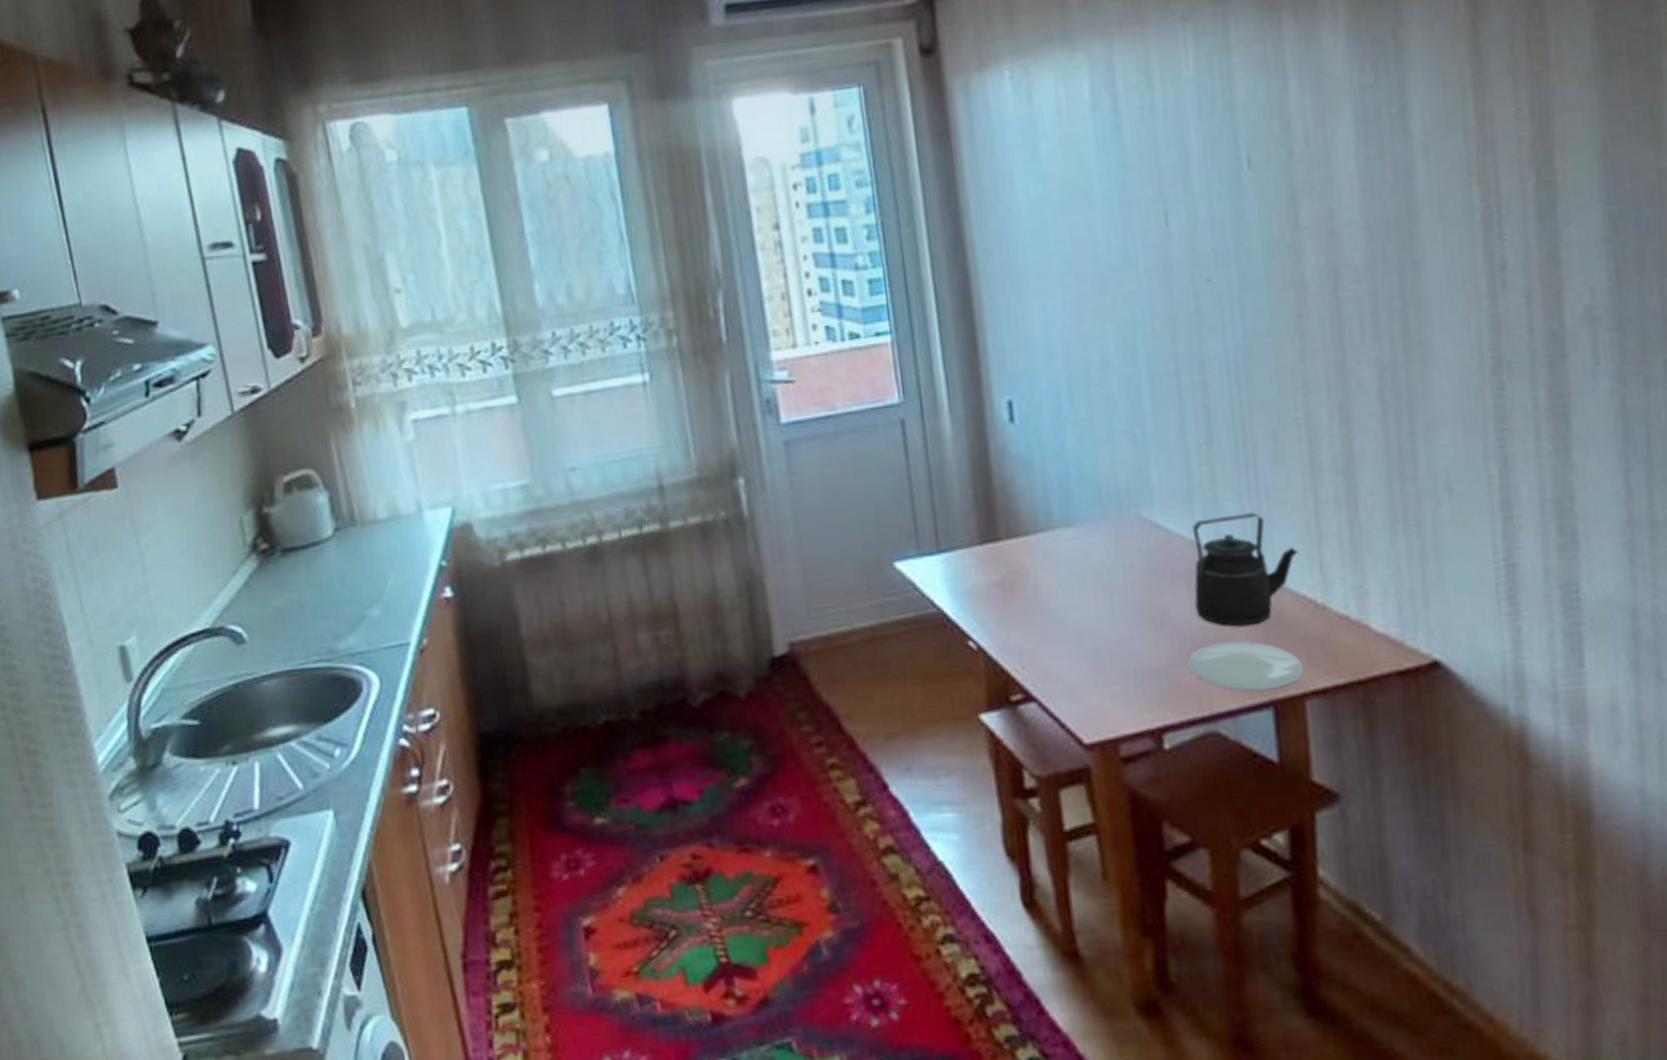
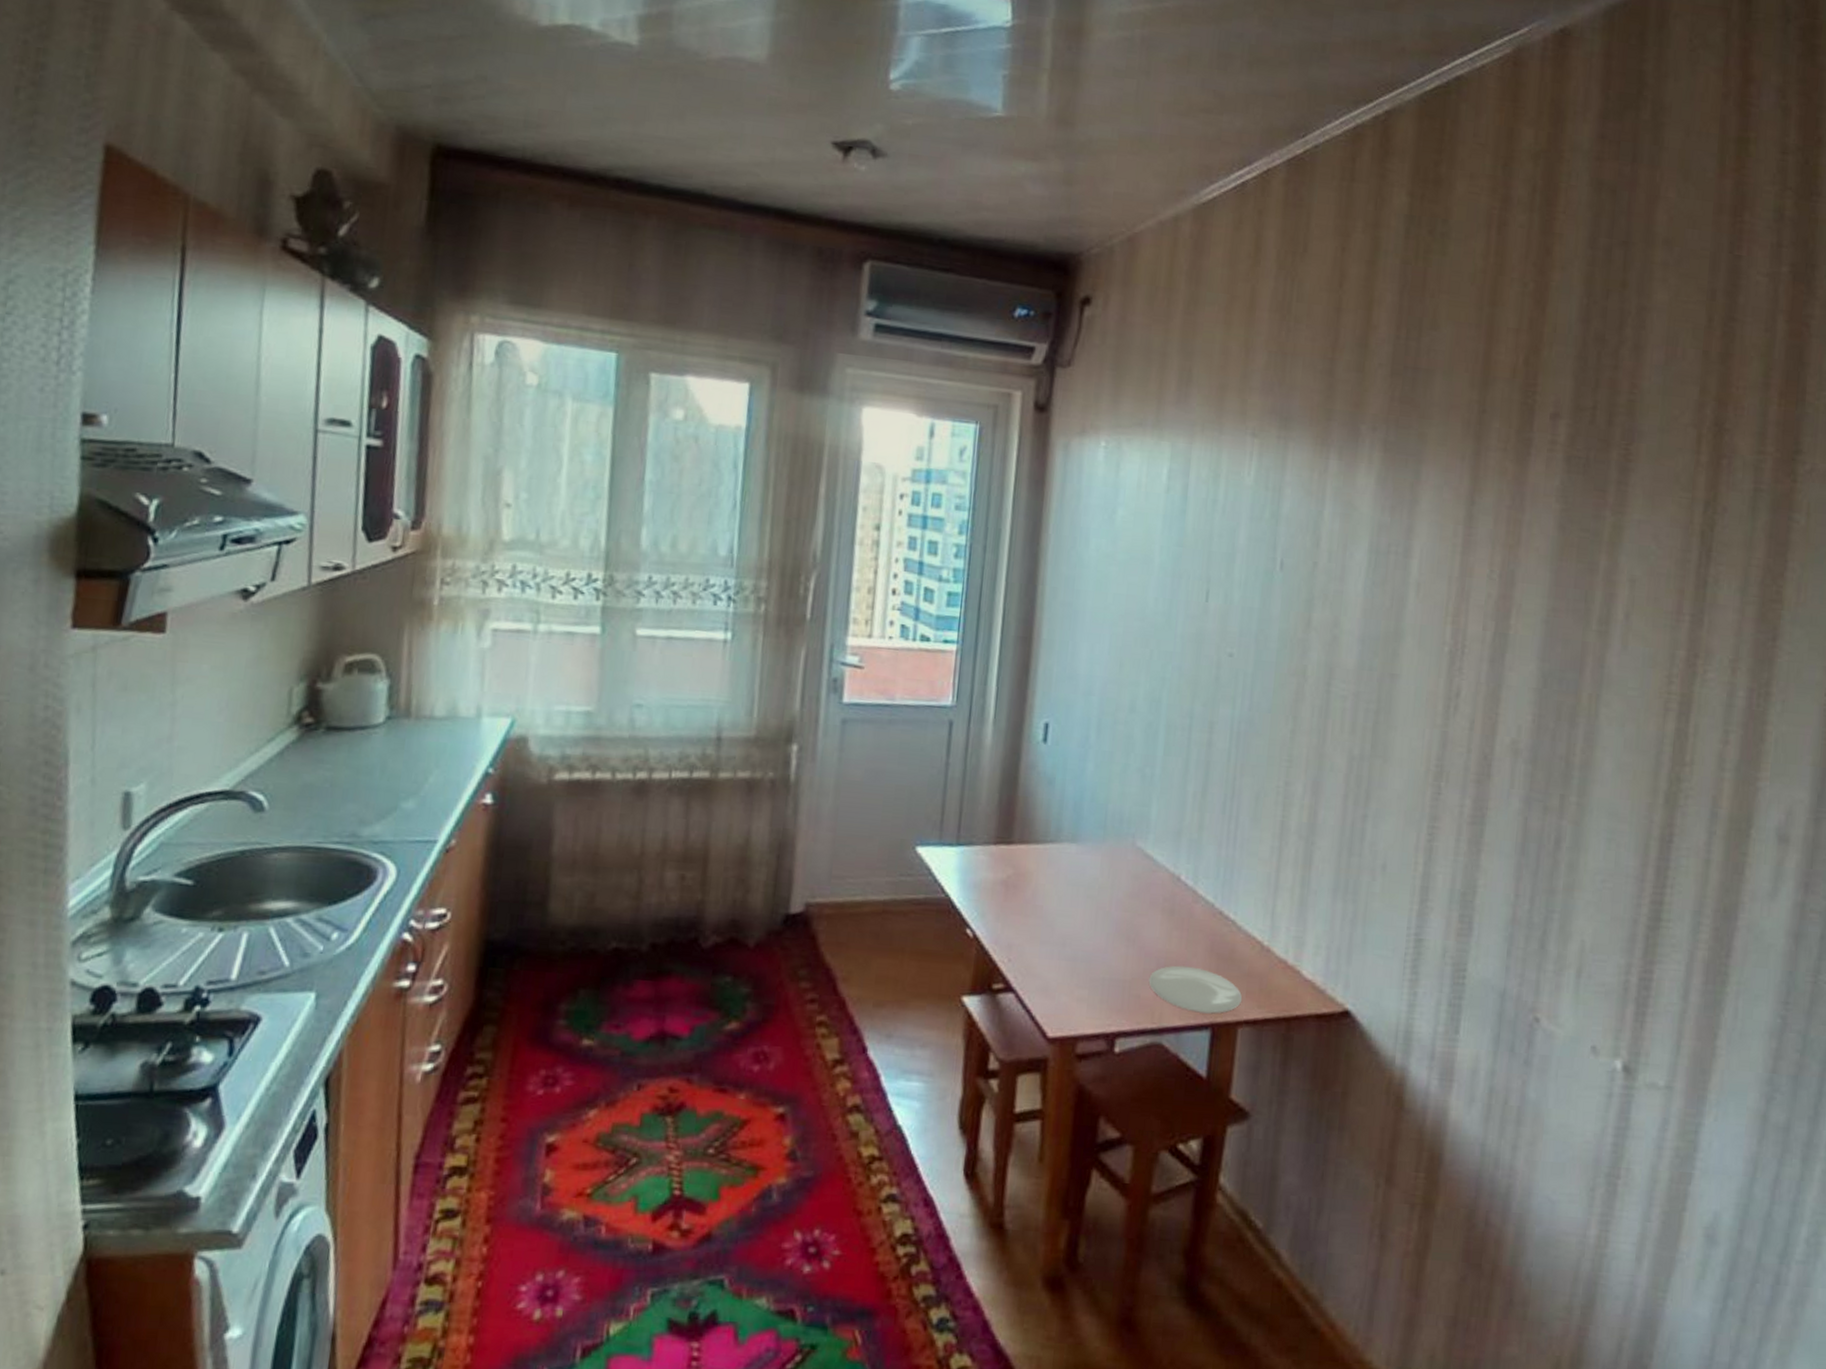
kettle: present [1191,512,1298,627] -> none [1164,857,1257,956]

